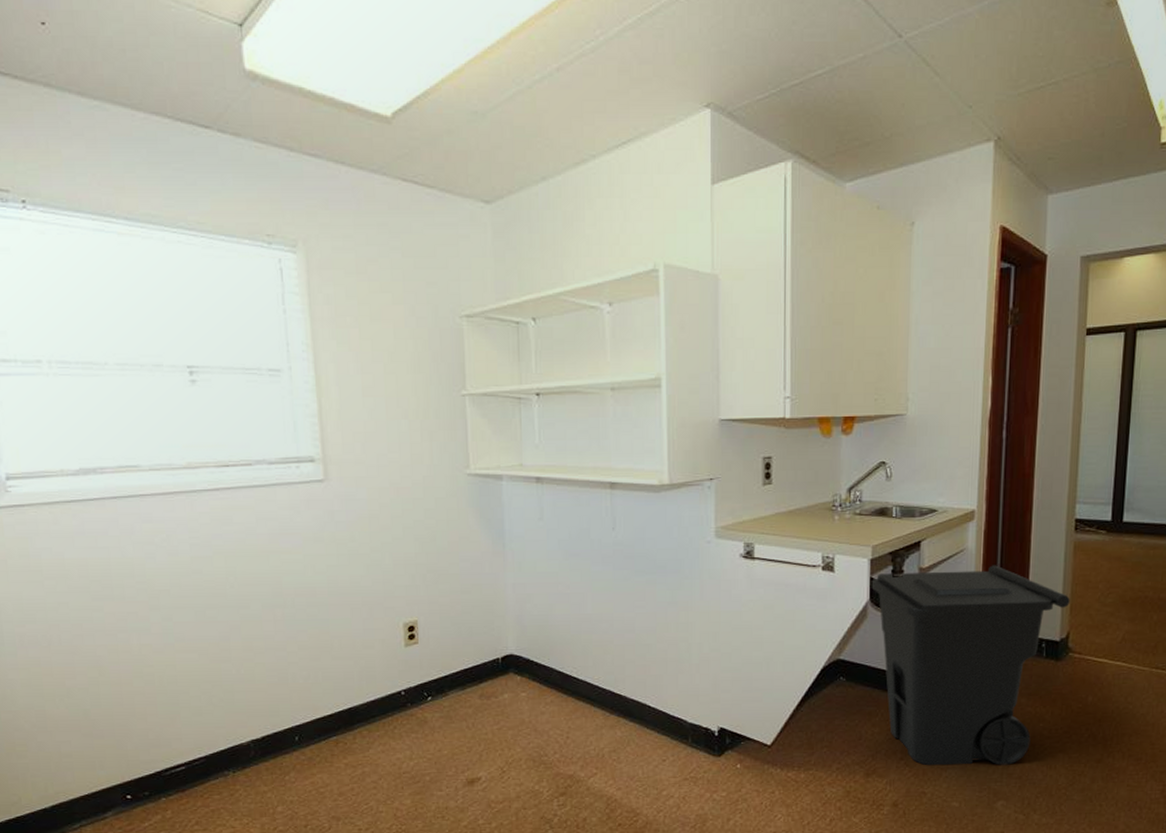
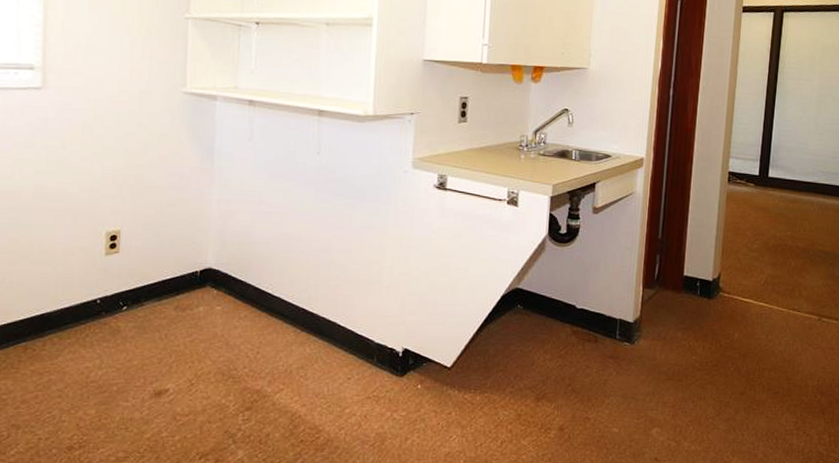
trash can: present [871,565,1070,766] -> none [550,209,722,394]

